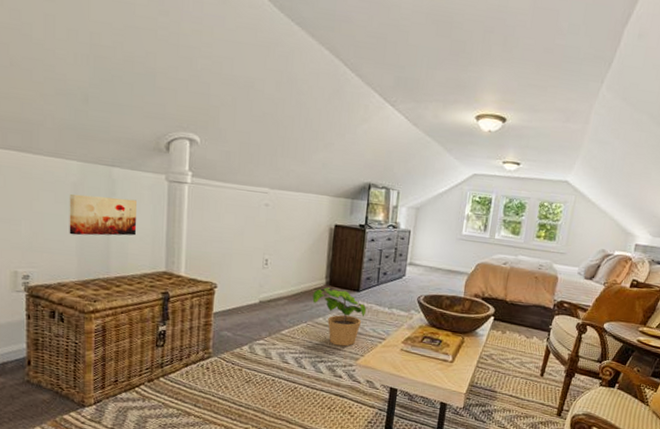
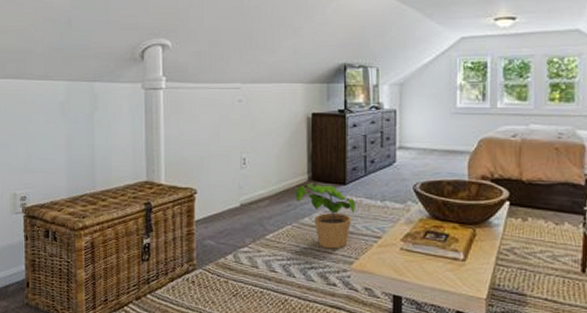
wall art: present [69,193,137,236] -> none [58,111,118,153]

